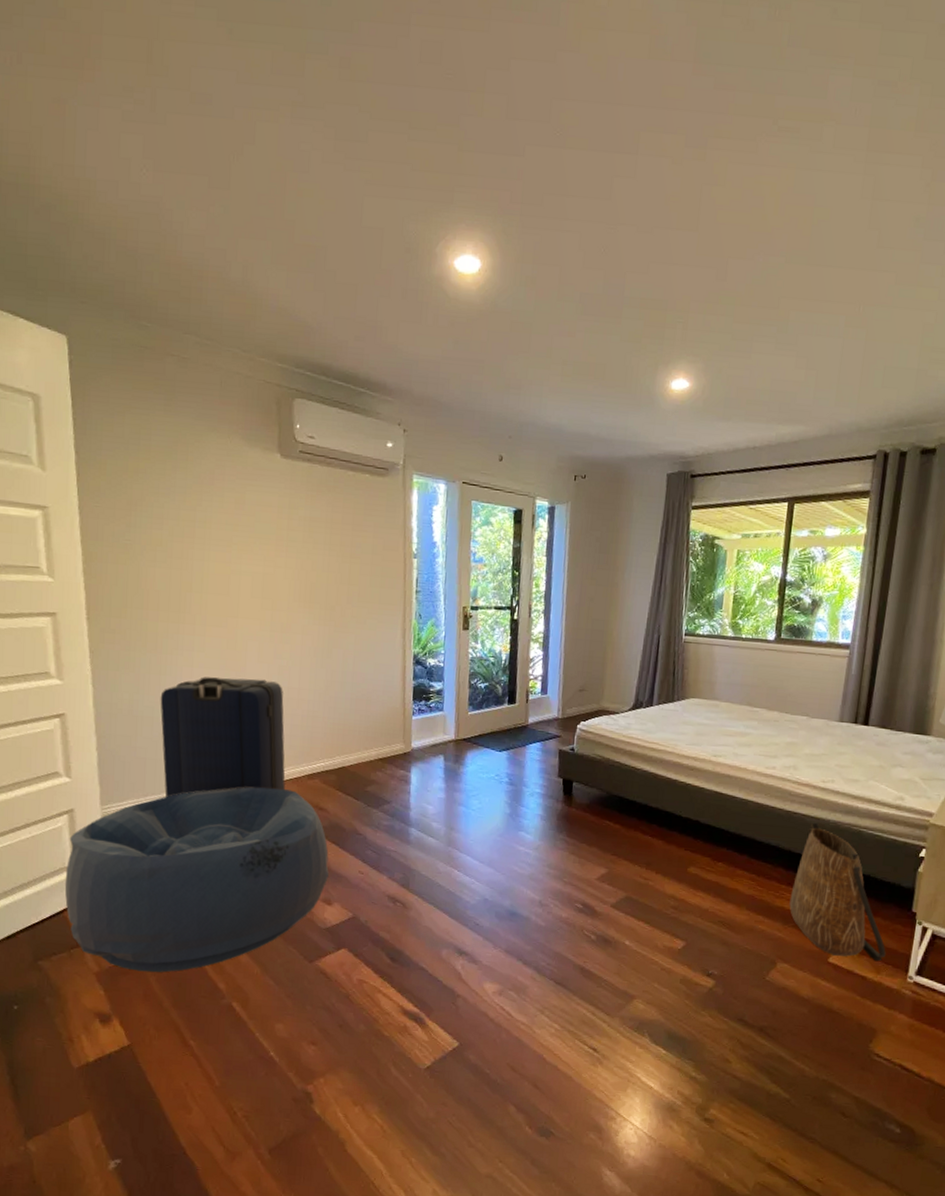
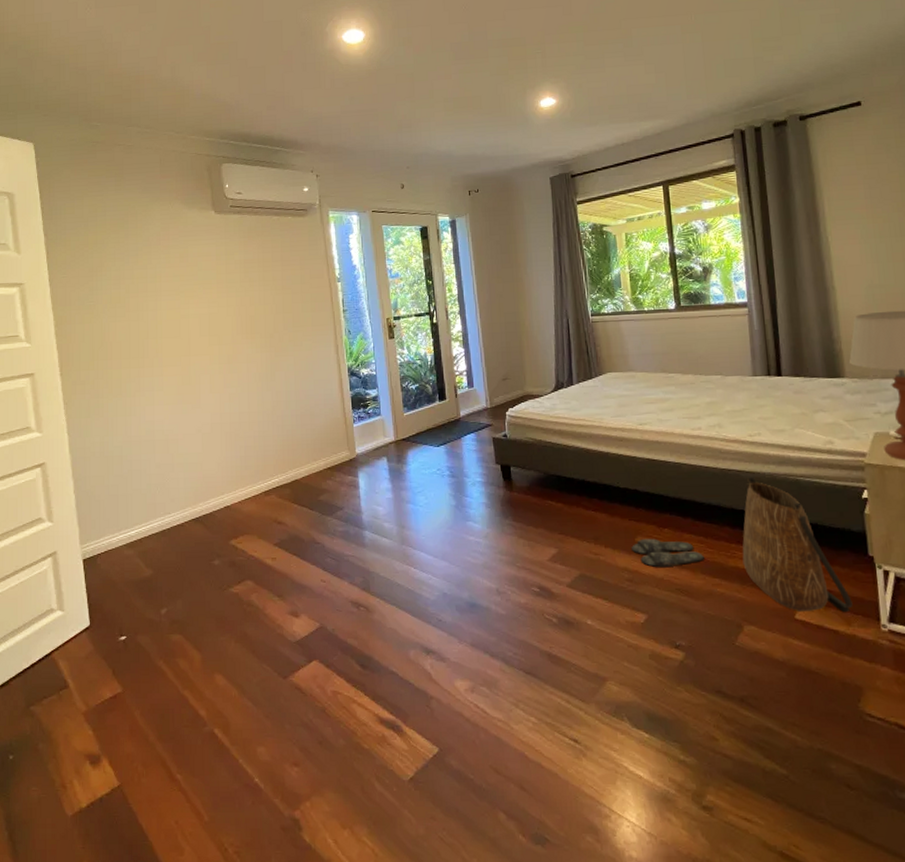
bean bag chair: present [64,787,329,973] -> none [51,508,293,707]
suitcase: present [160,677,286,797] -> none [127,408,245,529]
slippers: none [682,869,753,900] -> present [632,538,704,568]

